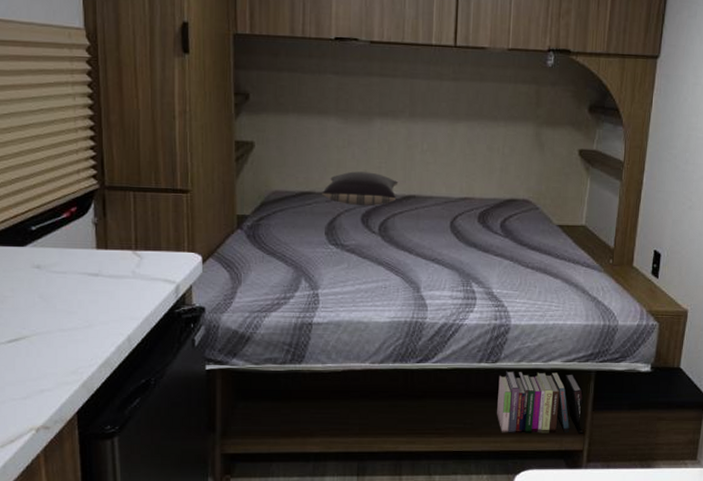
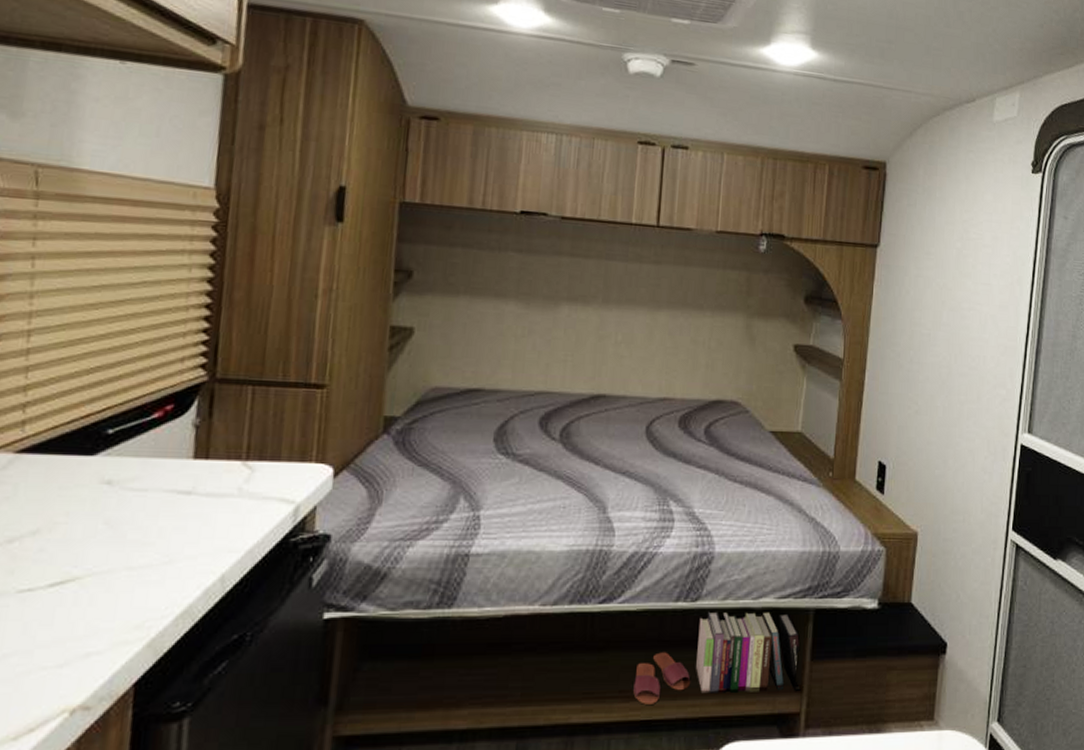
pillow: present [322,171,399,206] -> none [493,365,587,407]
slippers: none [447,401,493,441] -> present [633,652,691,706]

